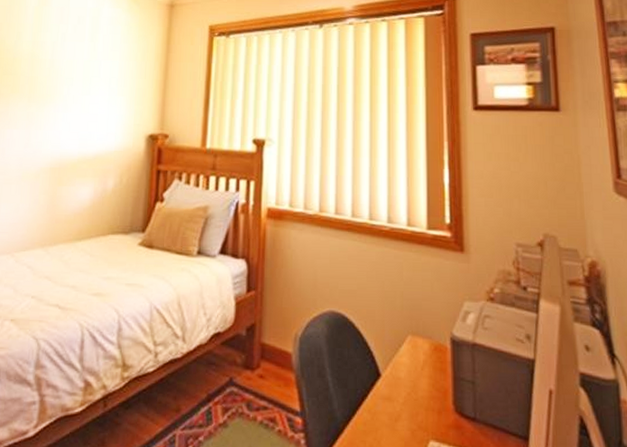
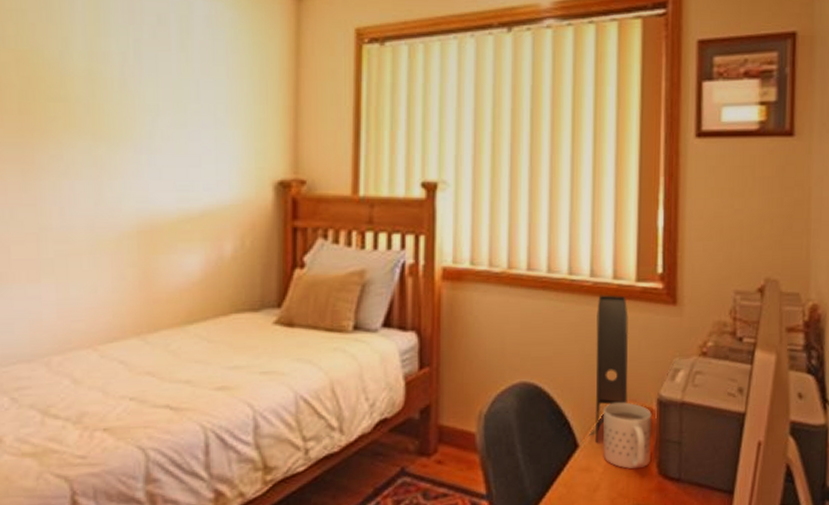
binder: none [394,239,424,374] -> present [595,295,628,443]
mug: none [401,338,447,404] -> present [602,402,653,469]

